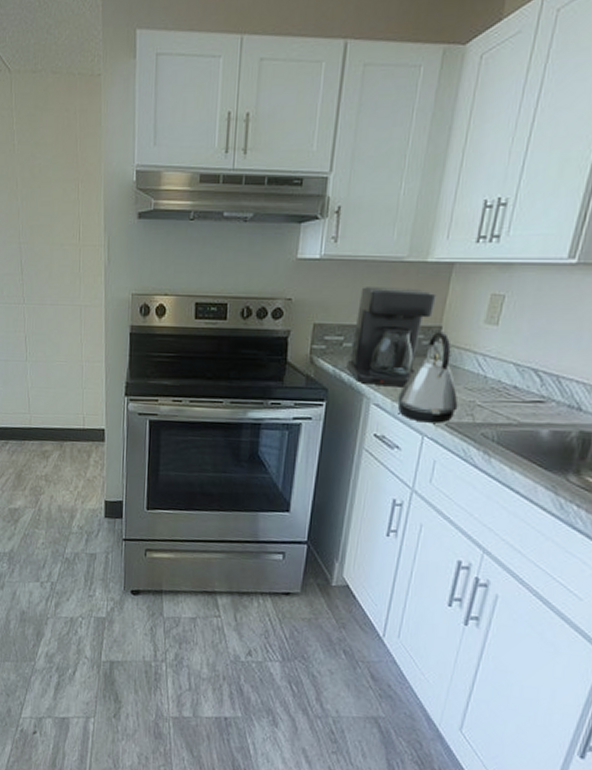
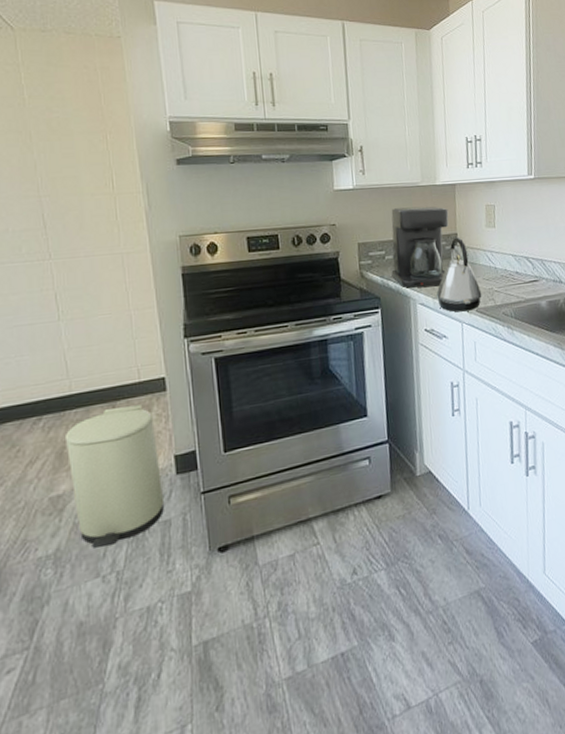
pedal bin: none [23,447,93,561] -> present [64,404,164,549]

